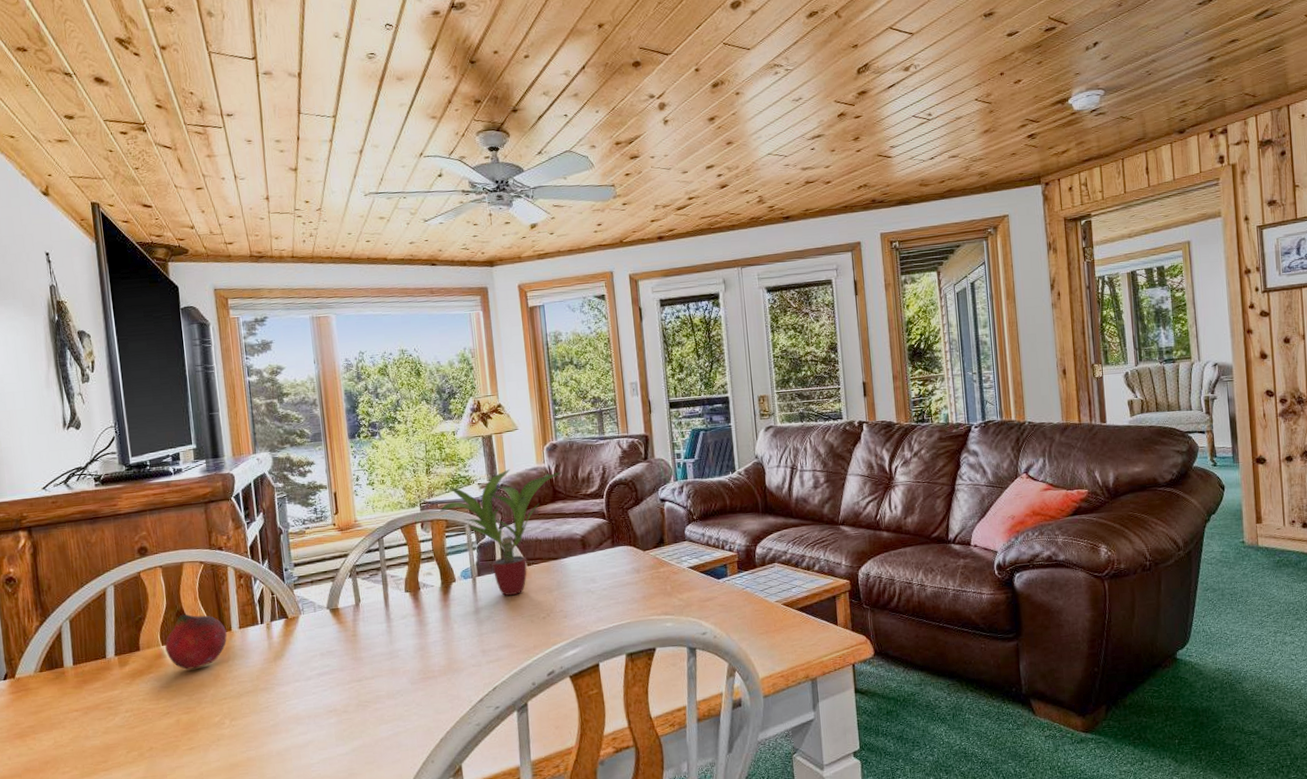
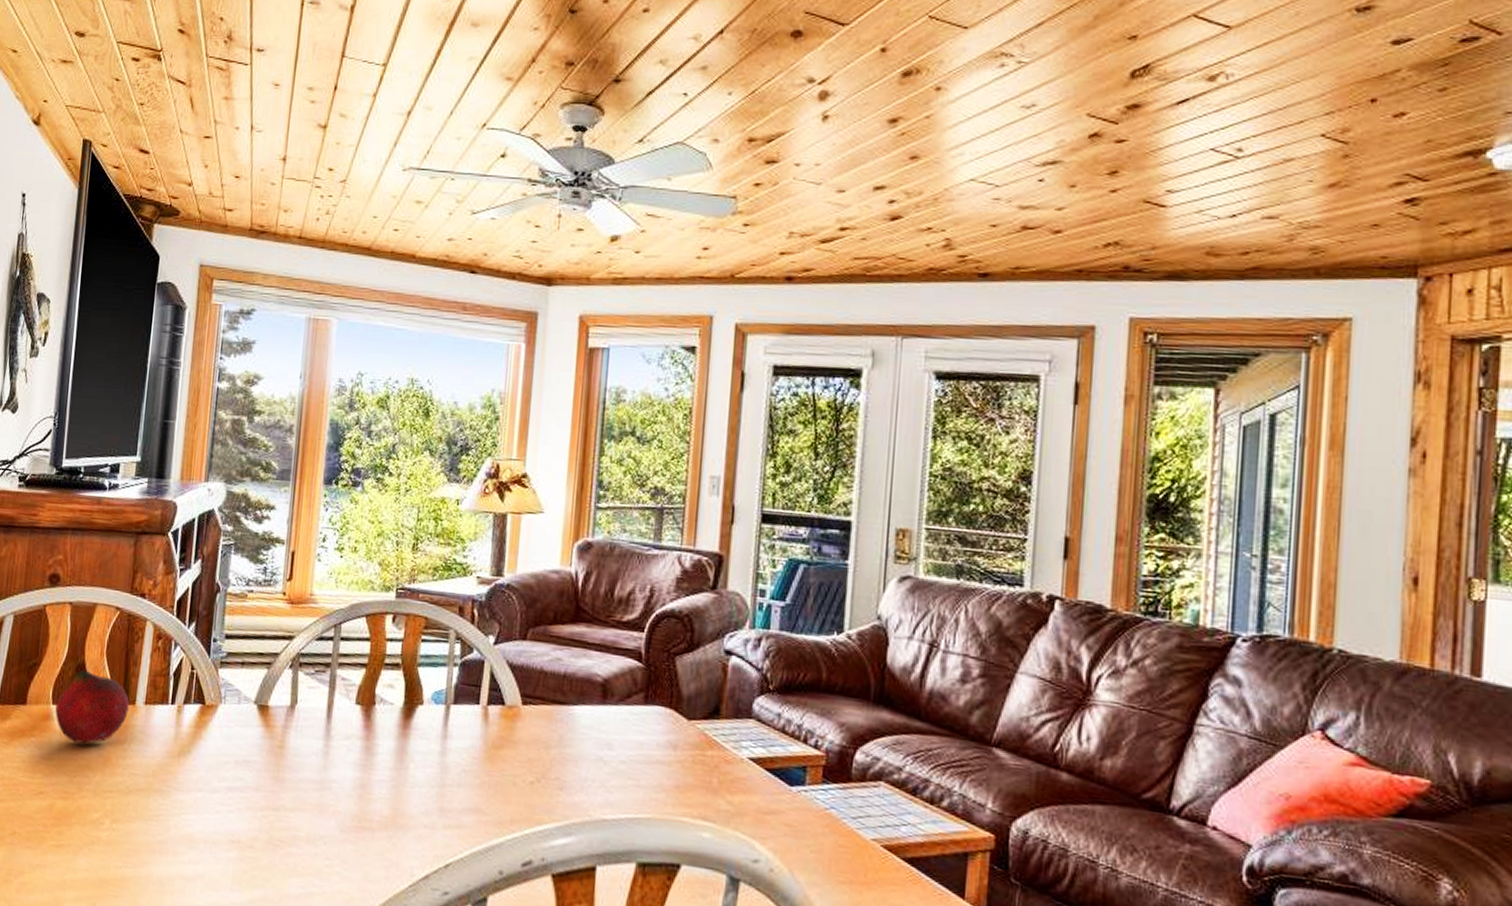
potted plant: present [441,469,563,596] -> none [422,565,594,742]

